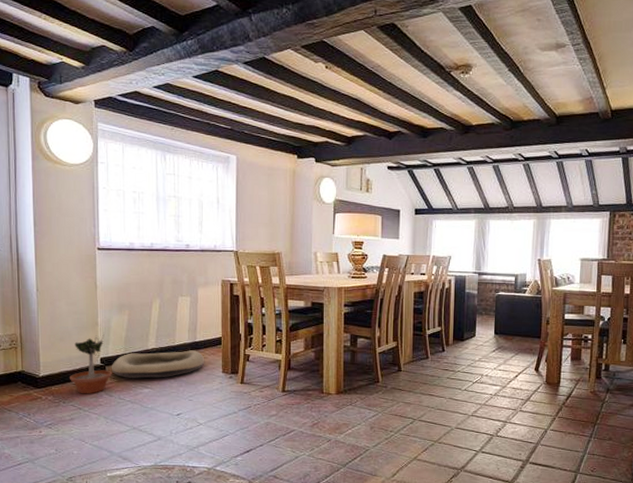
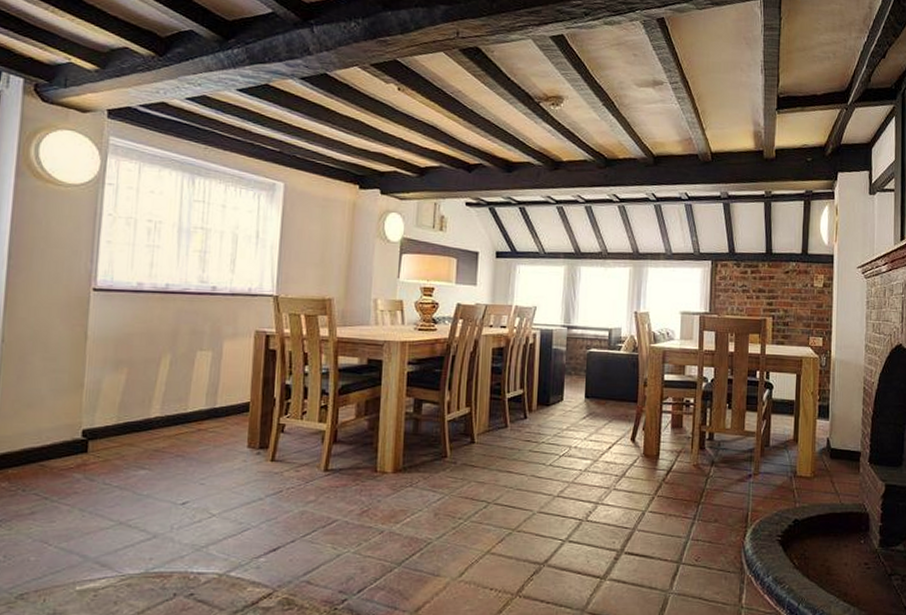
potted tree: present [70,334,112,394] -> none [36,399,97,479]
dog bed: present [111,350,205,379] -> none [96,419,226,456]

